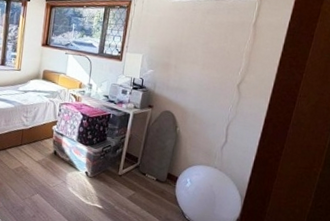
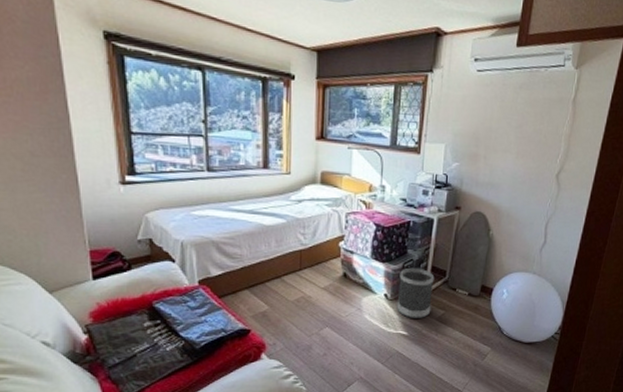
wastebasket: none [95,152,128,196] -> present [396,267,435,318]

